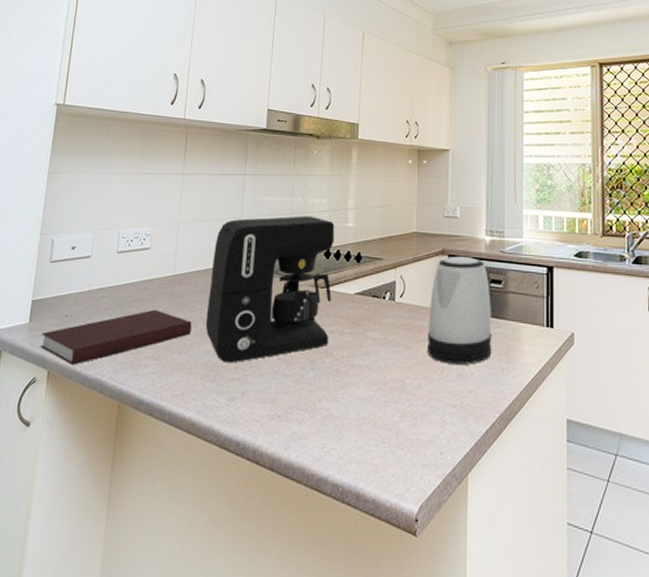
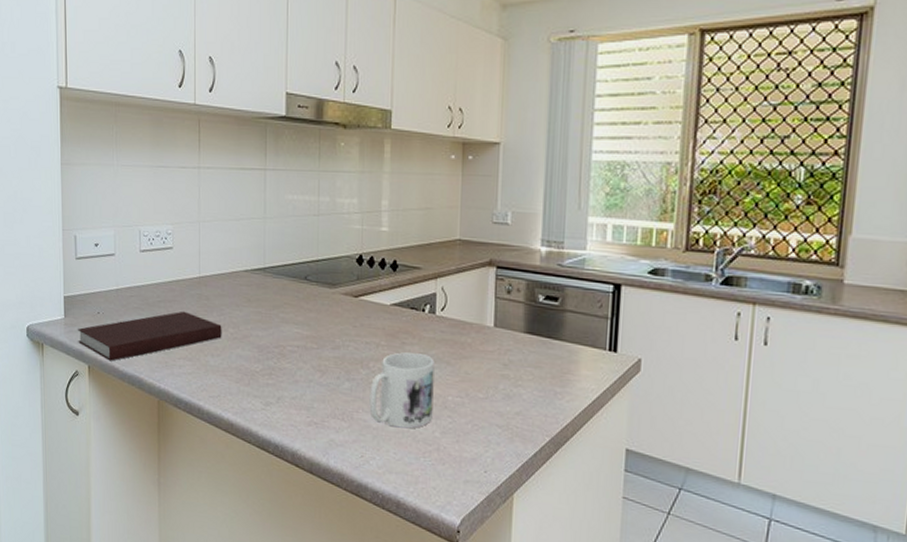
coffee maker: present [205,215,335,364] -> none [235,217,368,369]
mug: none [332,338,394,415] -> present [369,352,435,429]
kettle: present [427,255,492,365] -> none [471,267,546,386]

